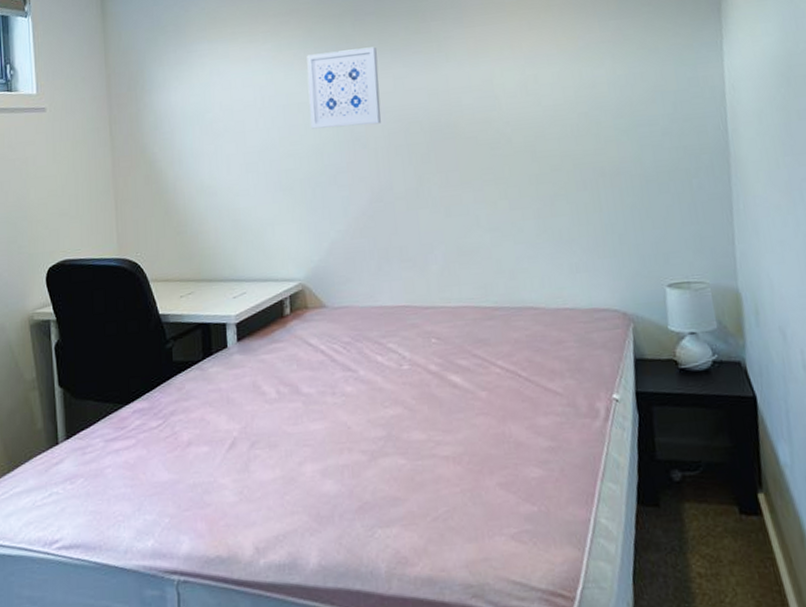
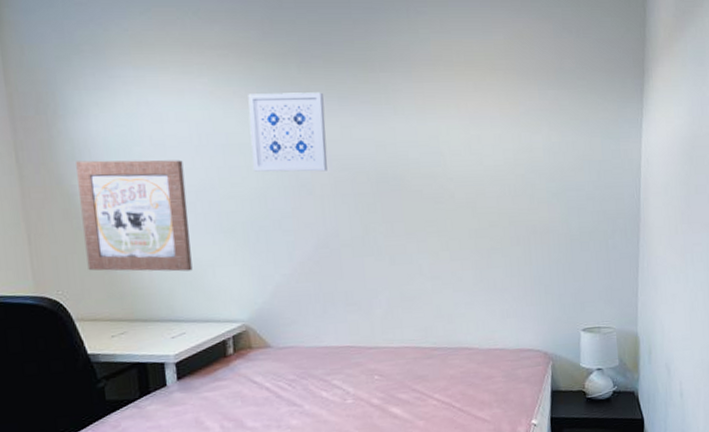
wall art: none [157,122,254,233] -> present [76,160,193,272]

